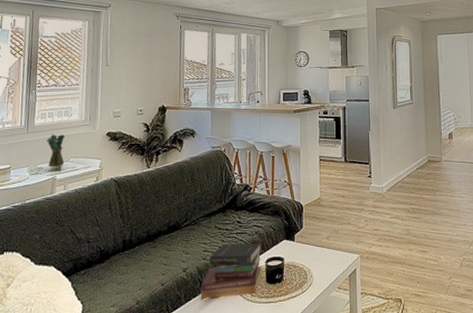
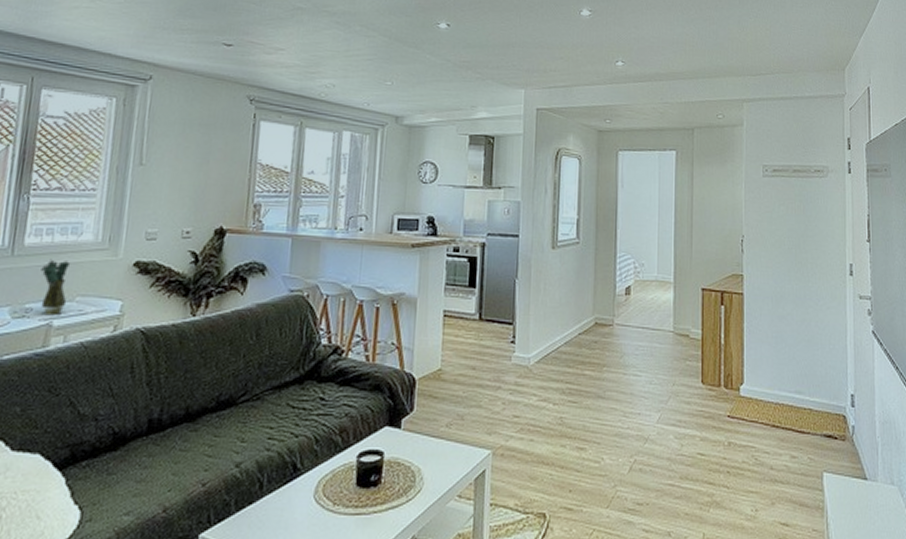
books: present [200,243,262,299] -> none [258,429,352,507]

